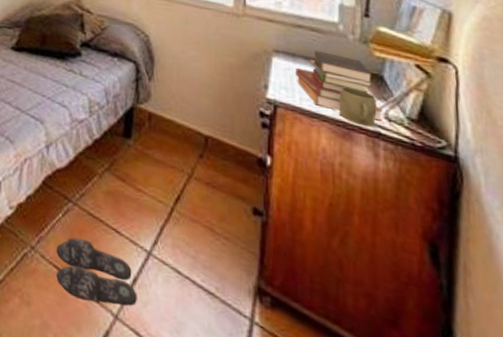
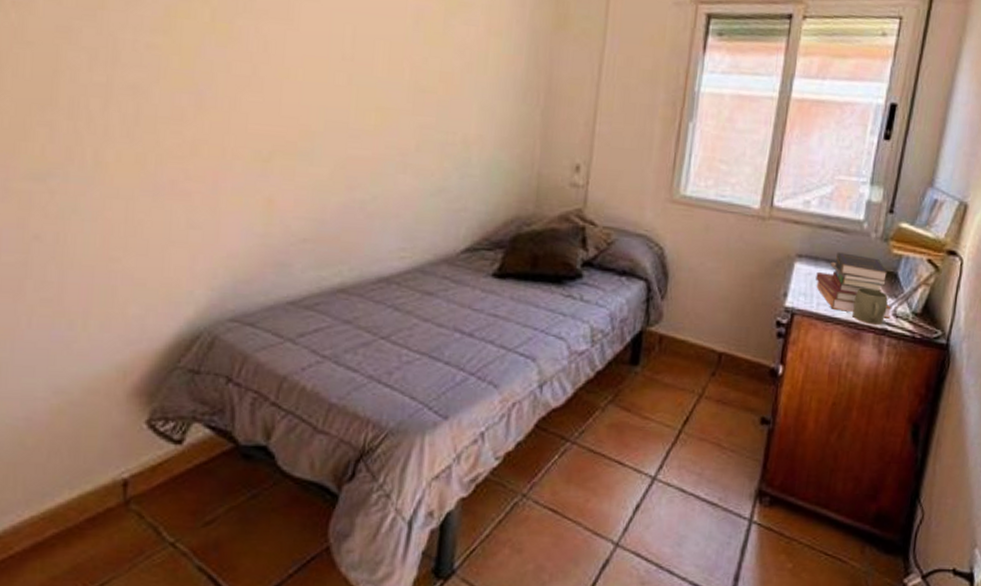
slippers: present [56,237,137,306] -> none [552,476,640,536]

